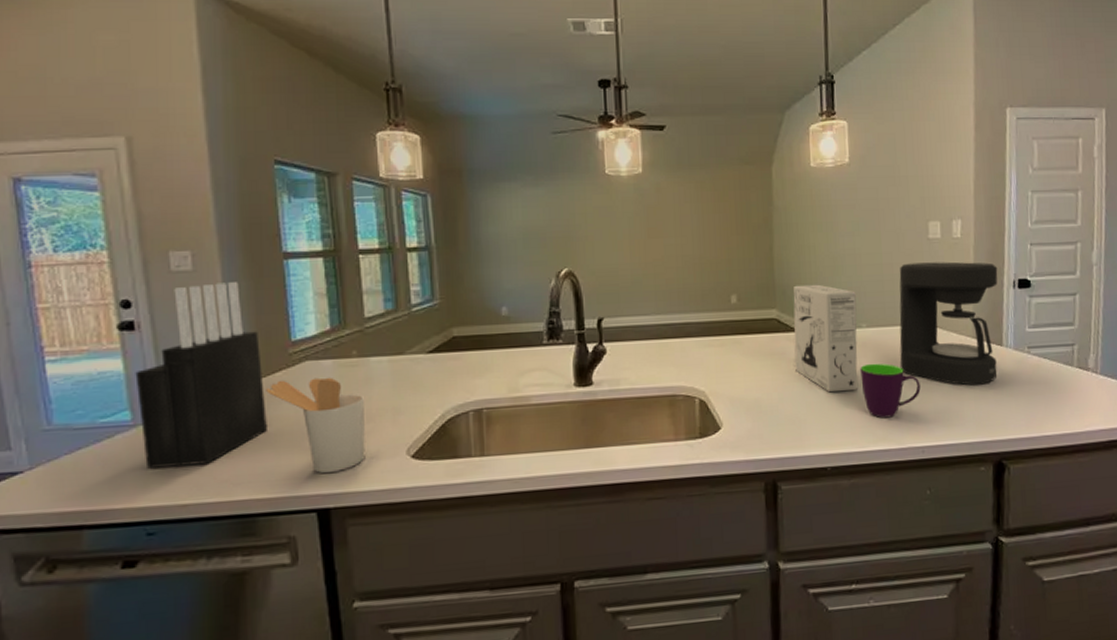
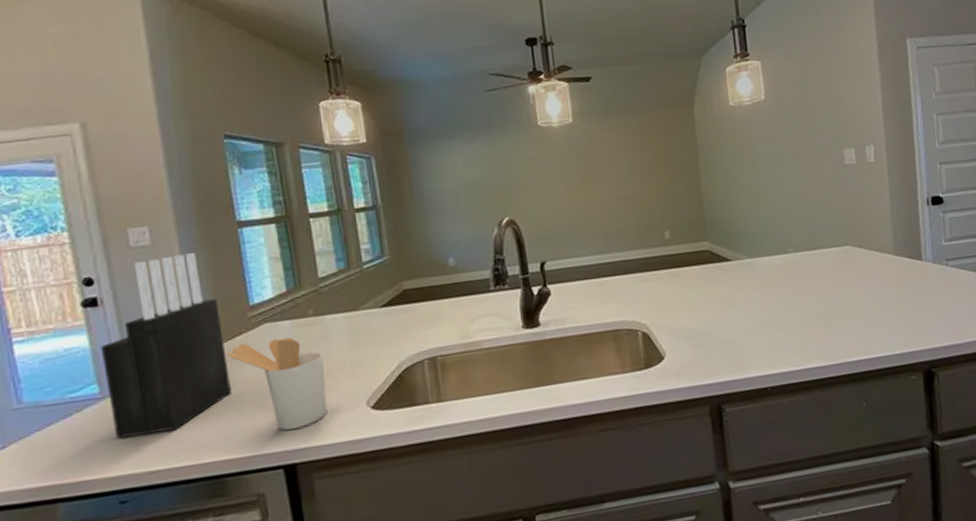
cereal box: present [793,284,858,393] -> none [723,215,790,317]
mug: present [860,363,921,418] -> none [791,285,849,337]
coffee maker: present [899,262,998,385] -> none [820,183,919,300]

